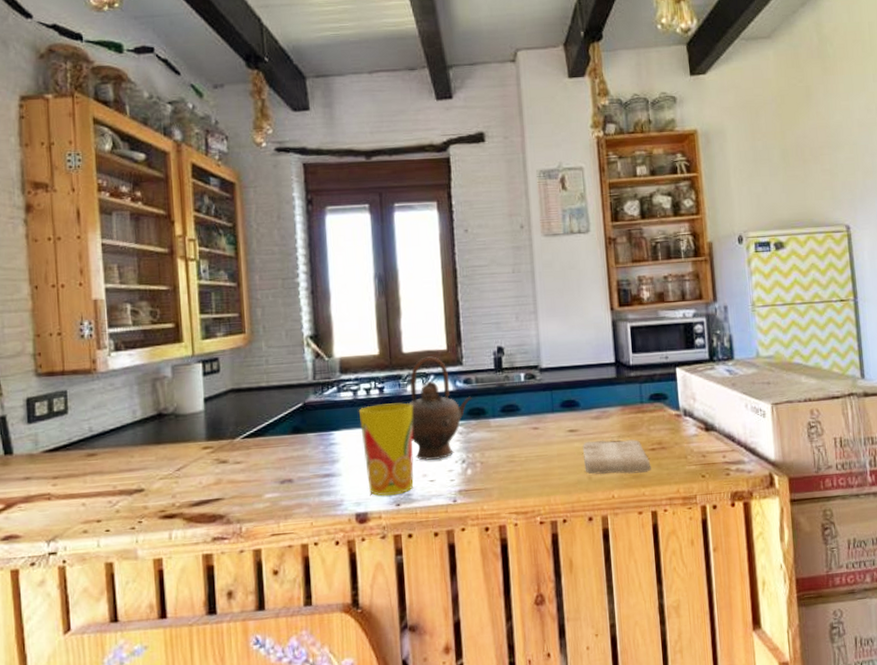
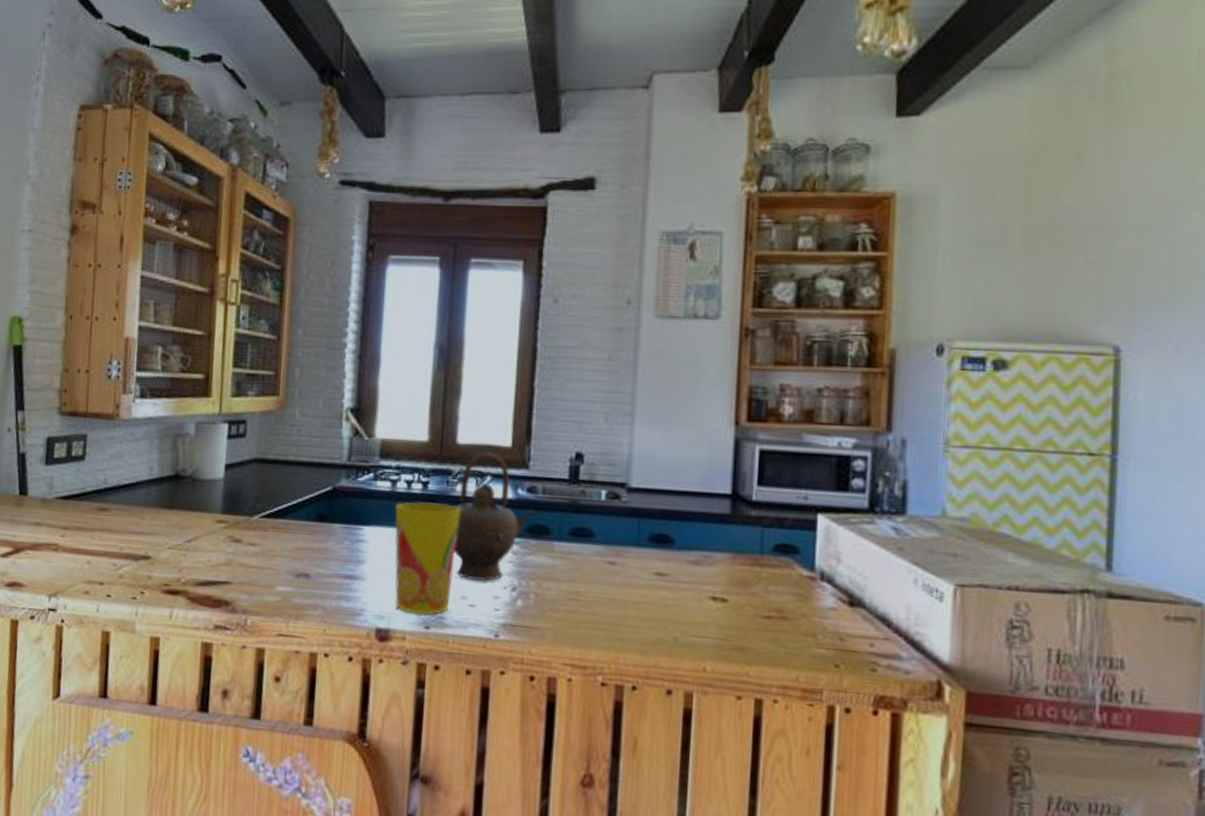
washcloth: present [582,439,651,475] -> none [670,591,763,647]

